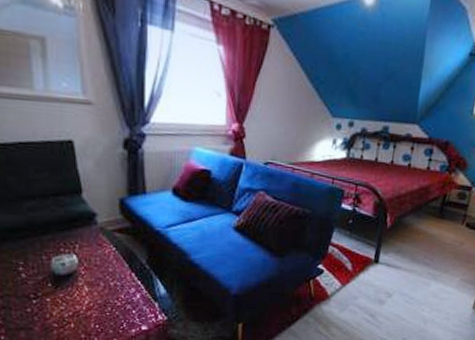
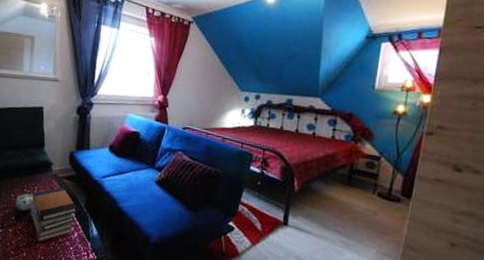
book stack: none [71,242,136,310] -> present [29,187,77,243]

